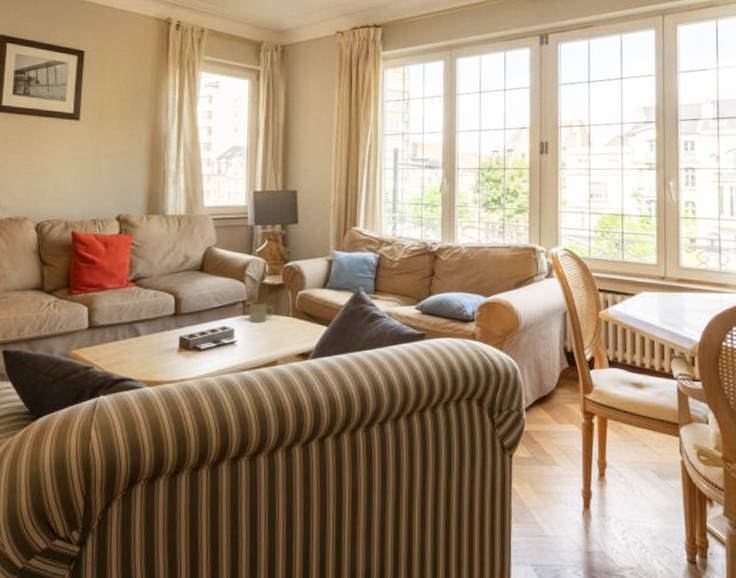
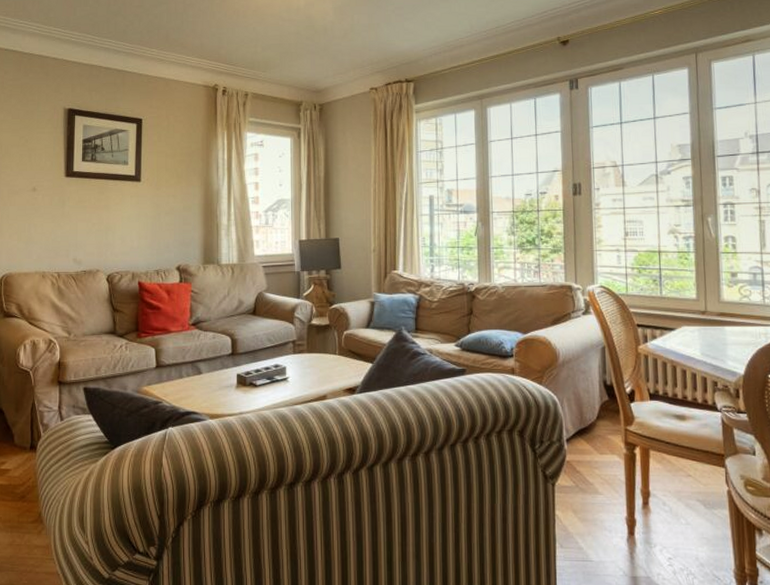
mug: present [248,301,274,324] -> none [298,340,321,362]

